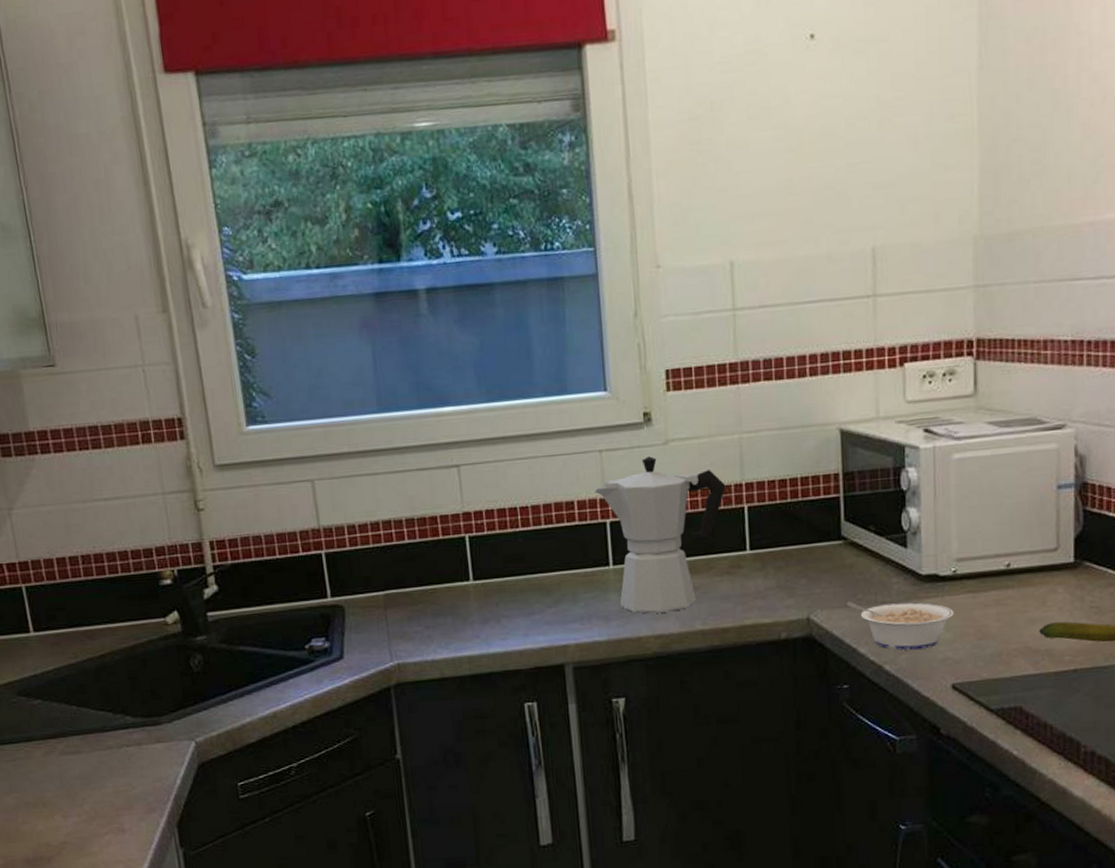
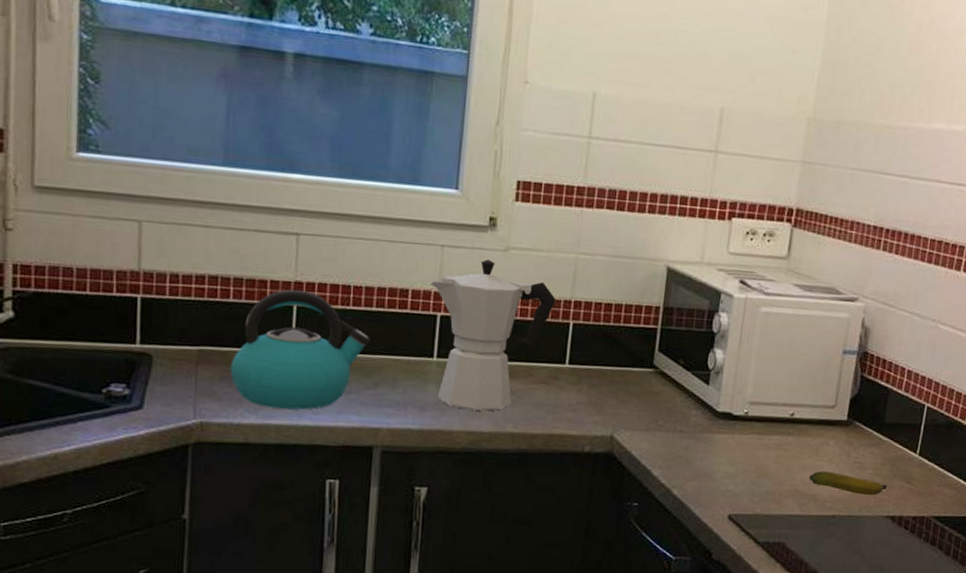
kettle: none [416,519,545,640] -> present [230,289,370,410]
legume: present [846,601,954,651] -> none [648,426,740,480]

